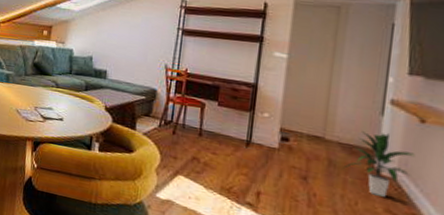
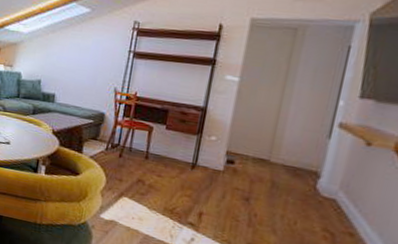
indoor plant: present [343,131,416,197] -> none [285,154,358,217]

